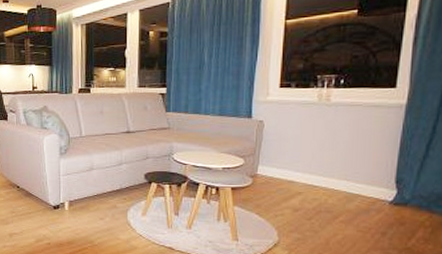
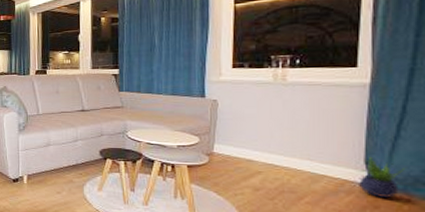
potted plant: none [389,175,429,214] -> present [359,156,404,198]

